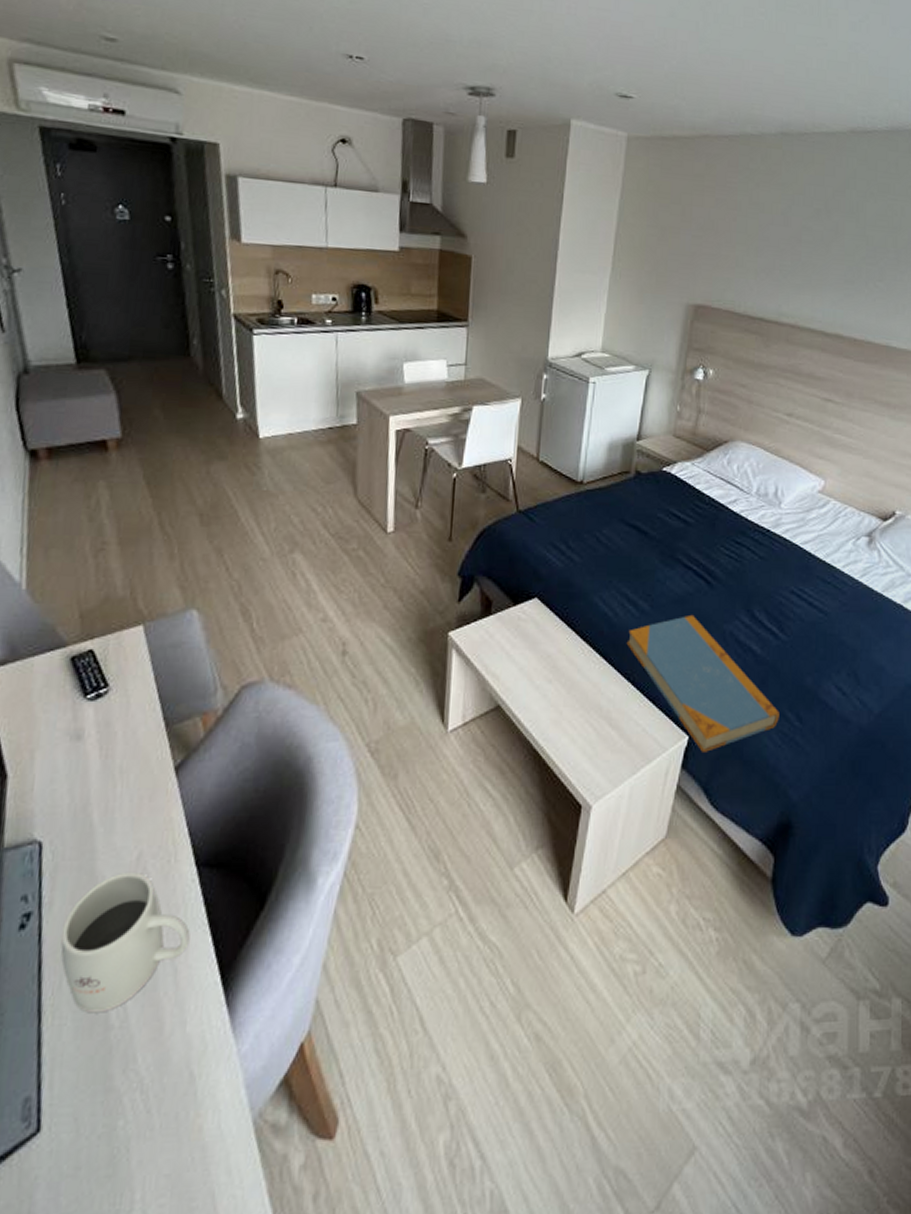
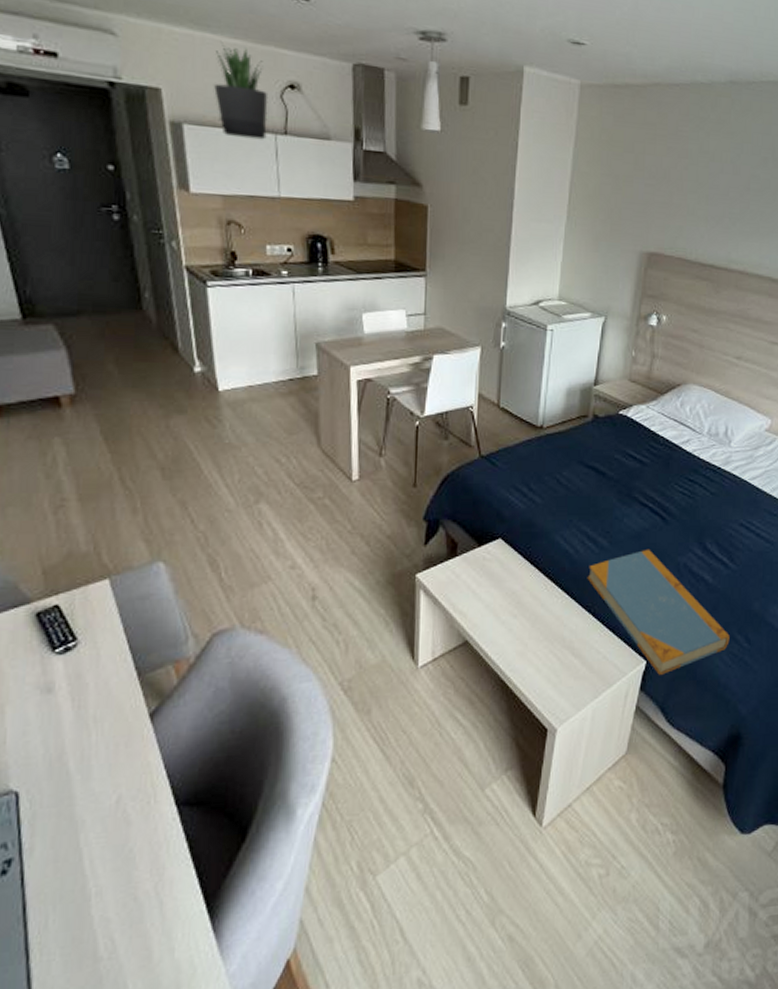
mug: present [60,871,190,1014] -> none [44,814,174,948]
planter: none [269,99,319,192] -> present [214,42,268,140]

